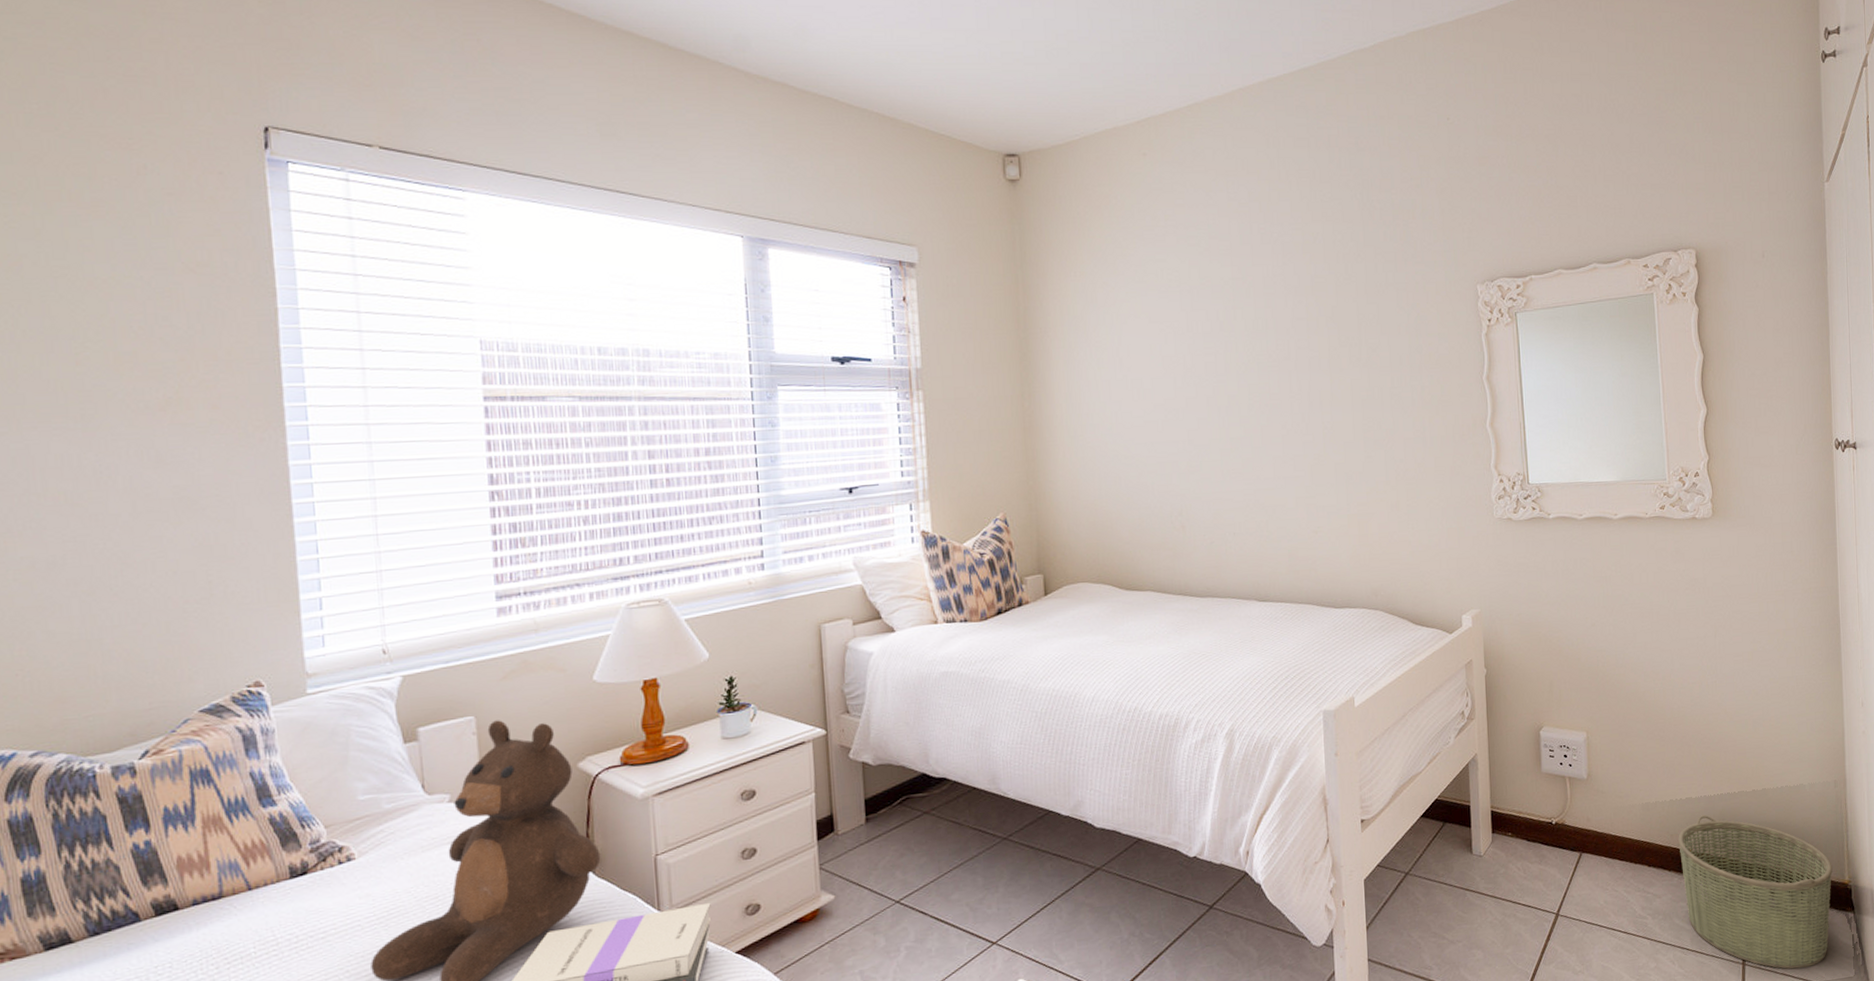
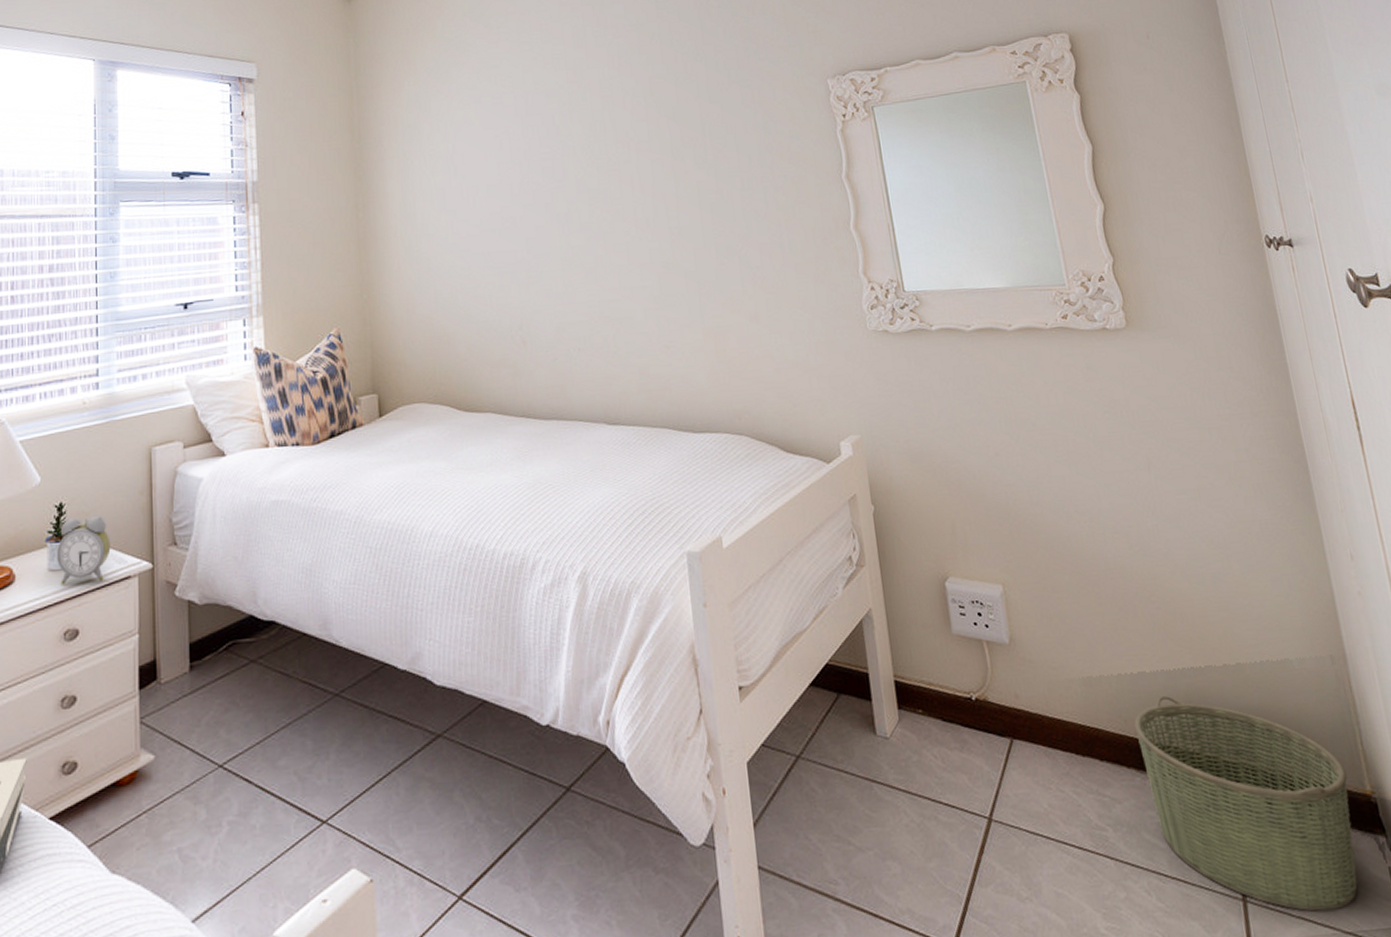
alarm clock: none [728,687,784,751] -> present [56,515,111,585]

